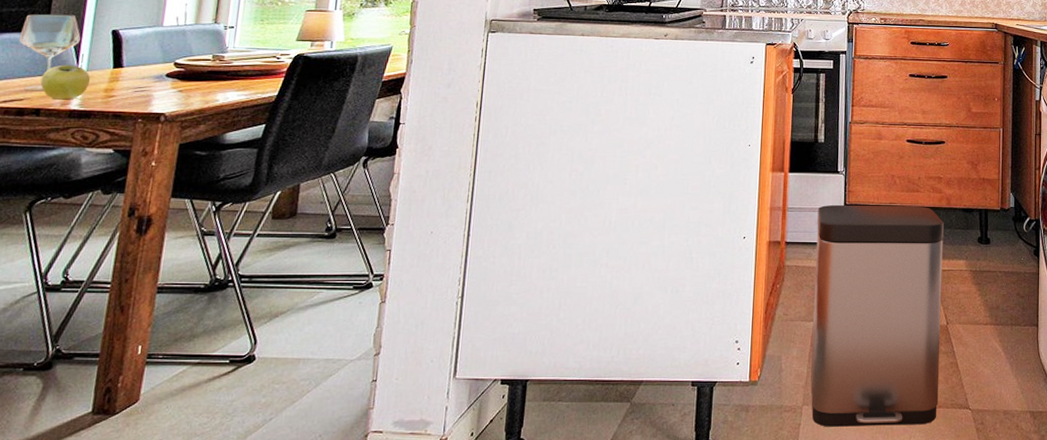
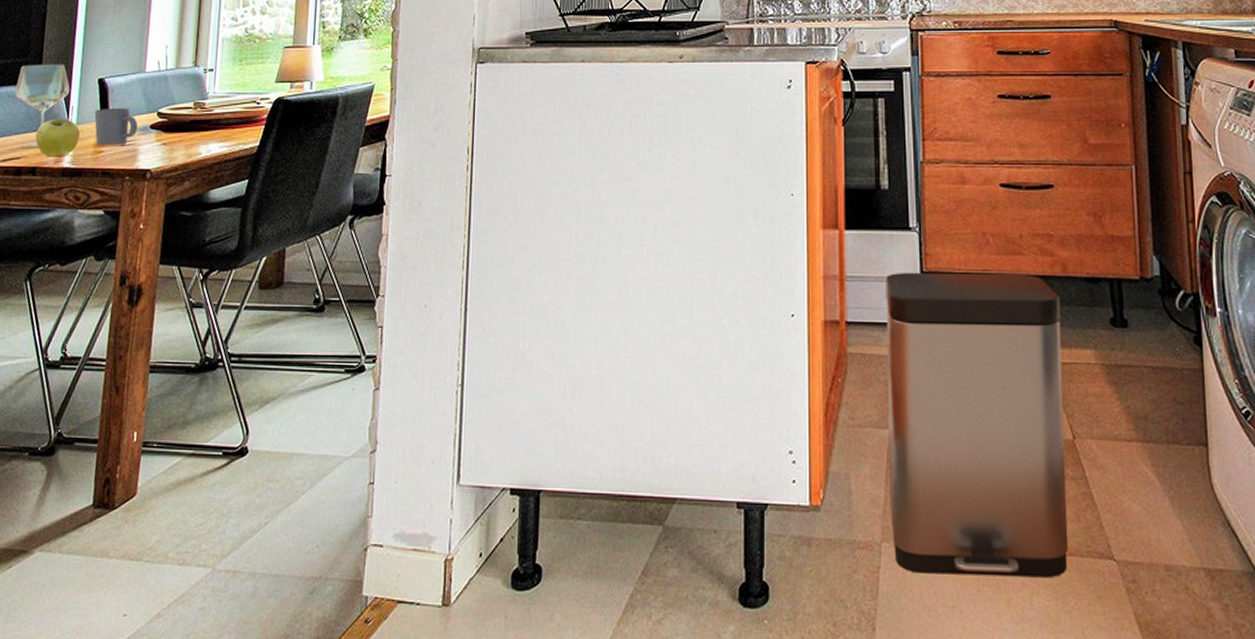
mug: none [106,57,154,93] -> present [94,107,138,148]

